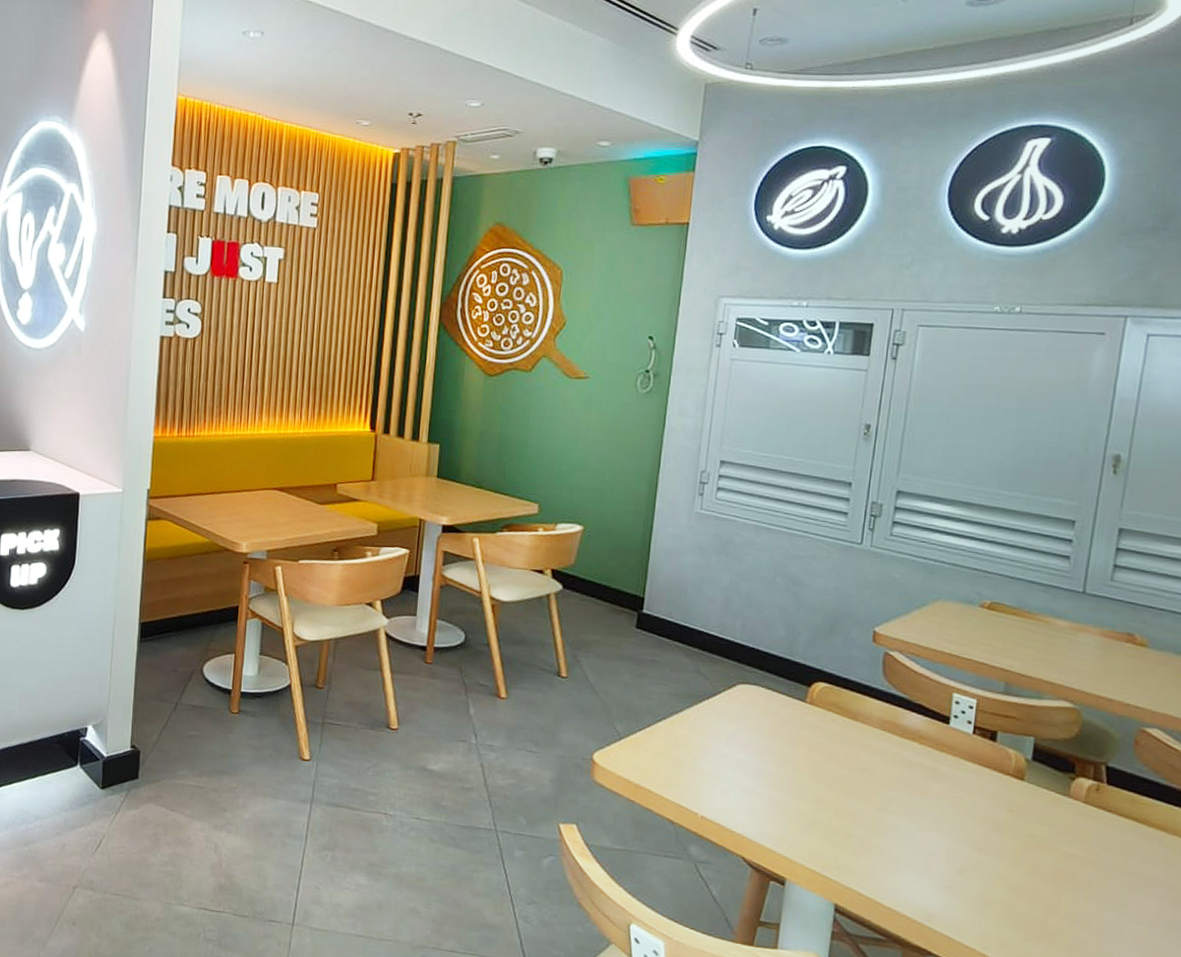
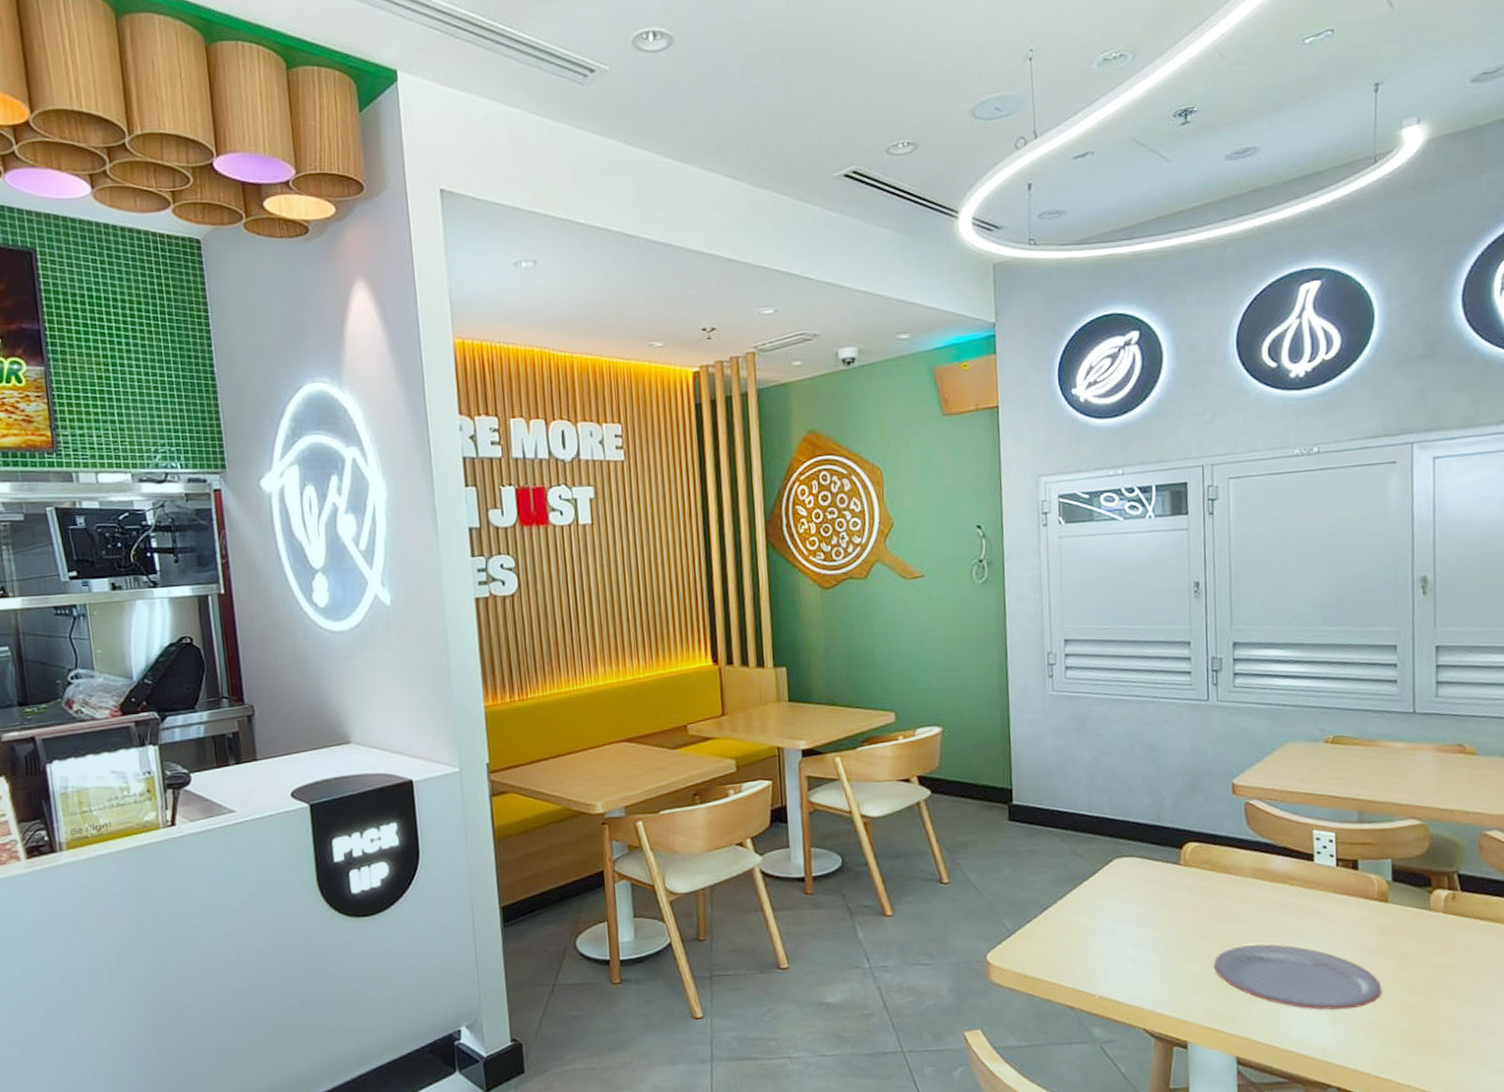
plate: none [825,794,1003,881] -> present [1213,944,1382,1010]

